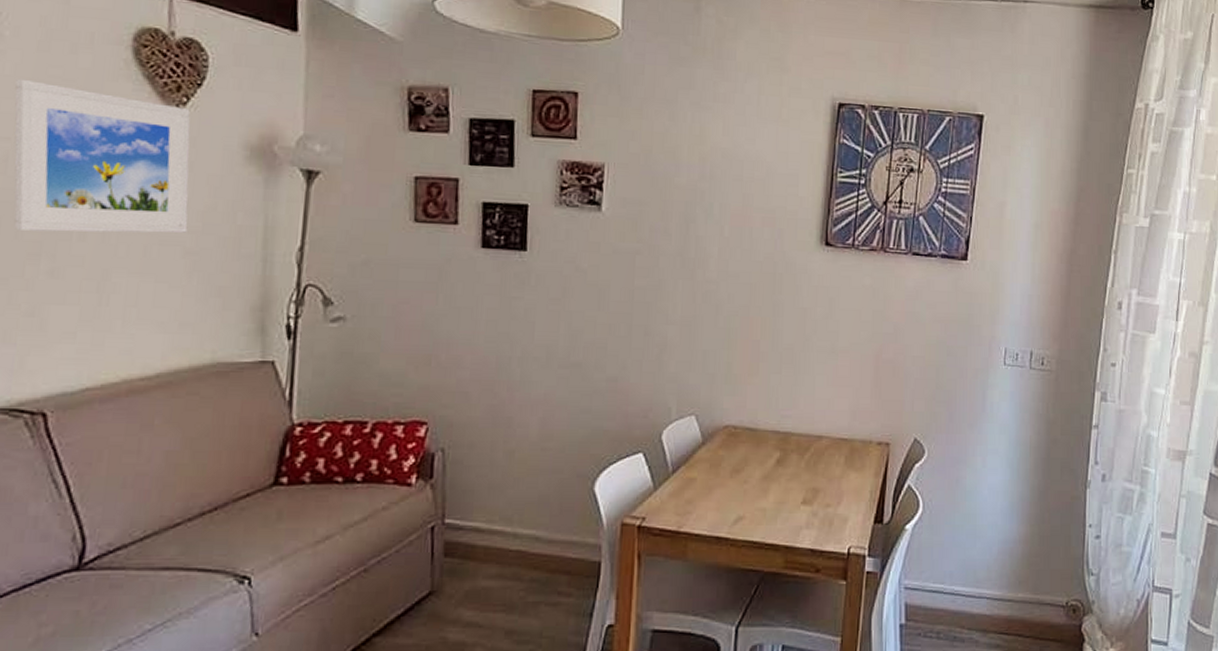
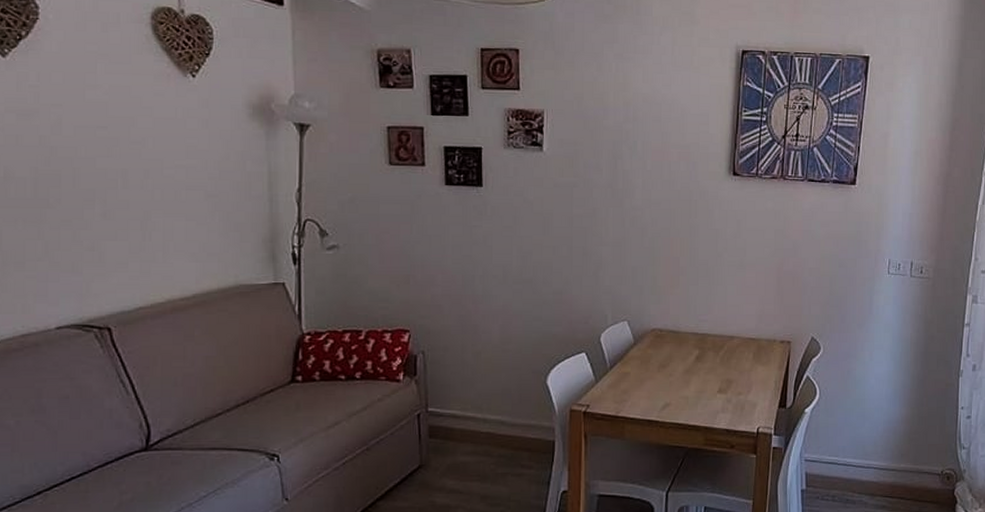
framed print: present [14,78,191,234] -> none [61,54,208,182]

